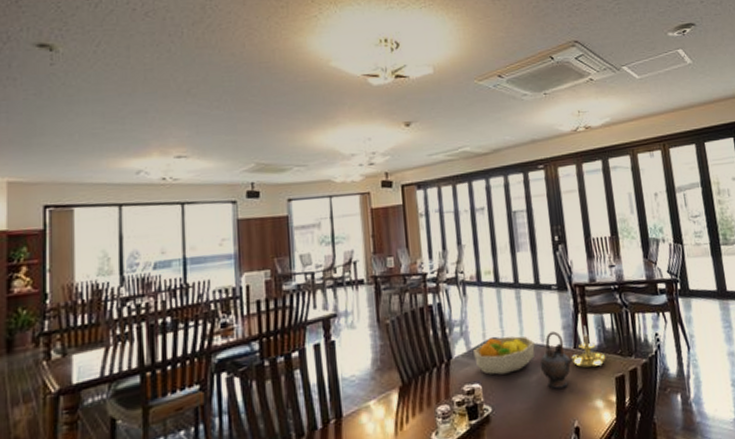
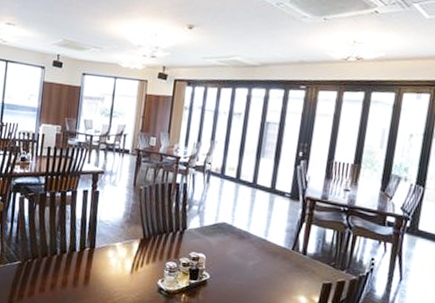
fruit bowl: present [474,336,535,375] -> none [204,222,258,254]
teapot: present [539,331,573,389] -> none [258,231,289,278]
candle holder: present [571,326,606,369] -> none [287,234,319,271]

